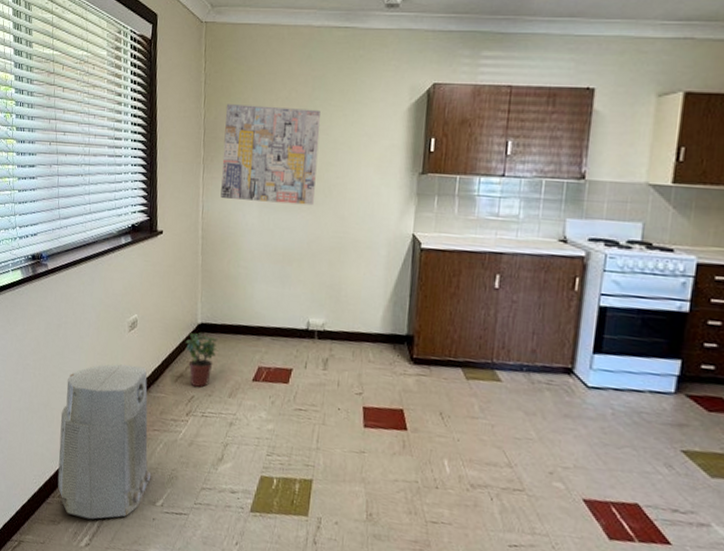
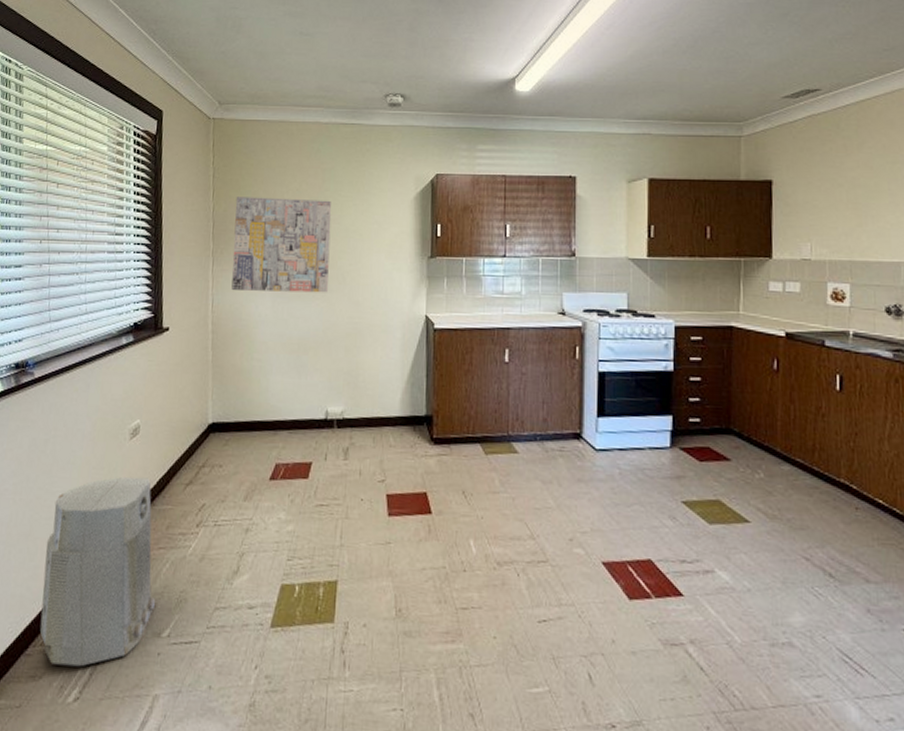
potted plant: present [185,332,219,388] -> none [194,433,232,493]

